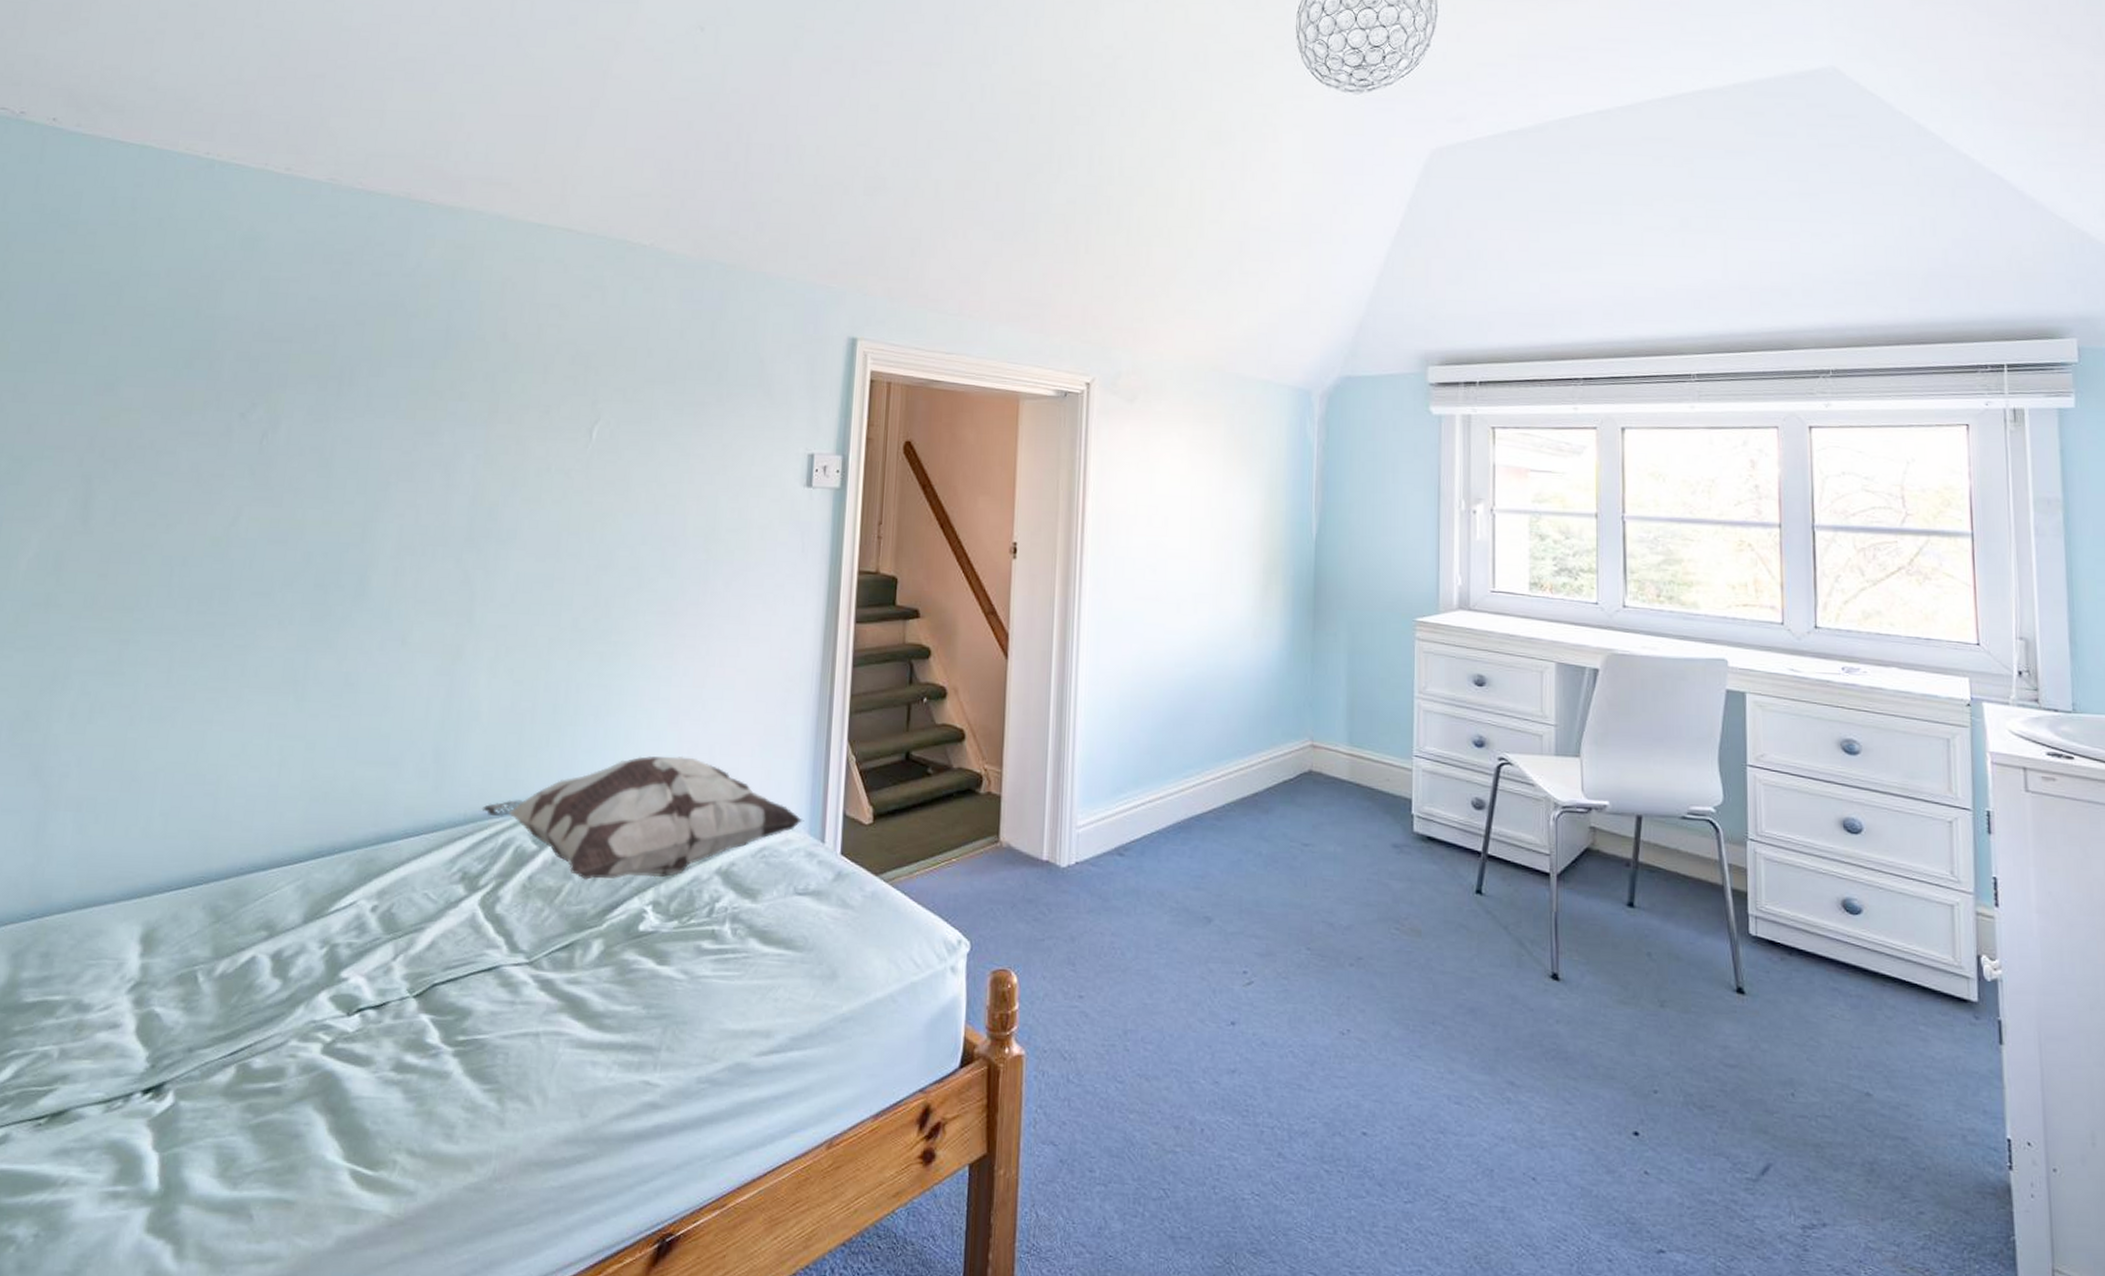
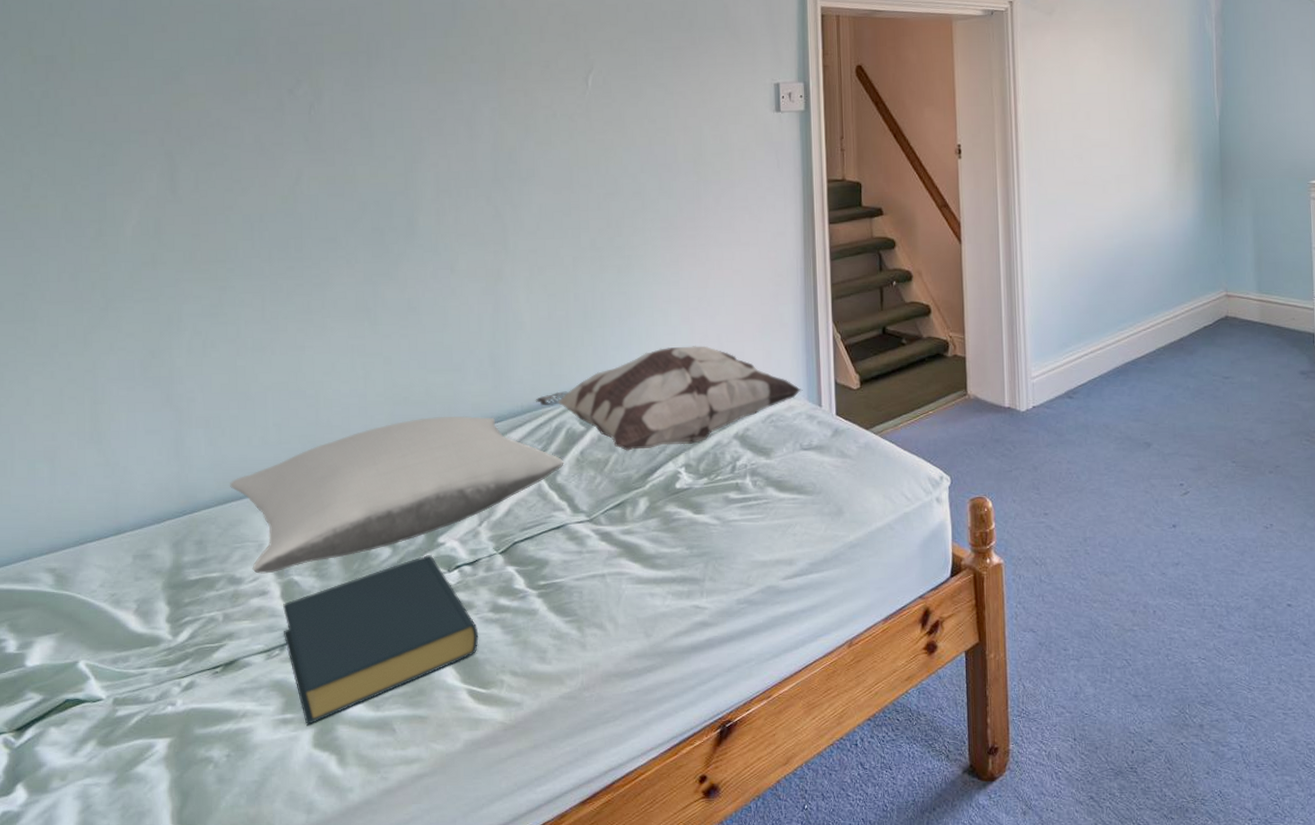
pillow: none [94,819,507,1002] -> present [230,416,564,574]
hardback book: none [130,992,374,1203] -> present [282,555,479,726]

